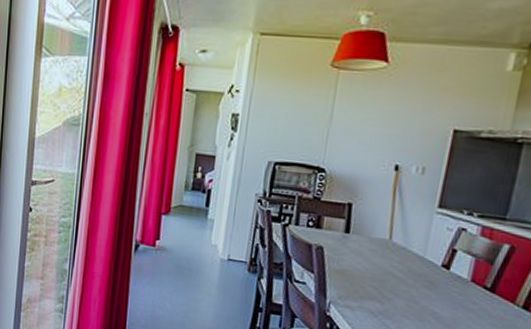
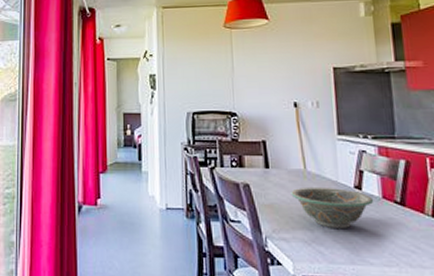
decorative bowl: none [367,258,461,306] -> present [291,187,374,228]

